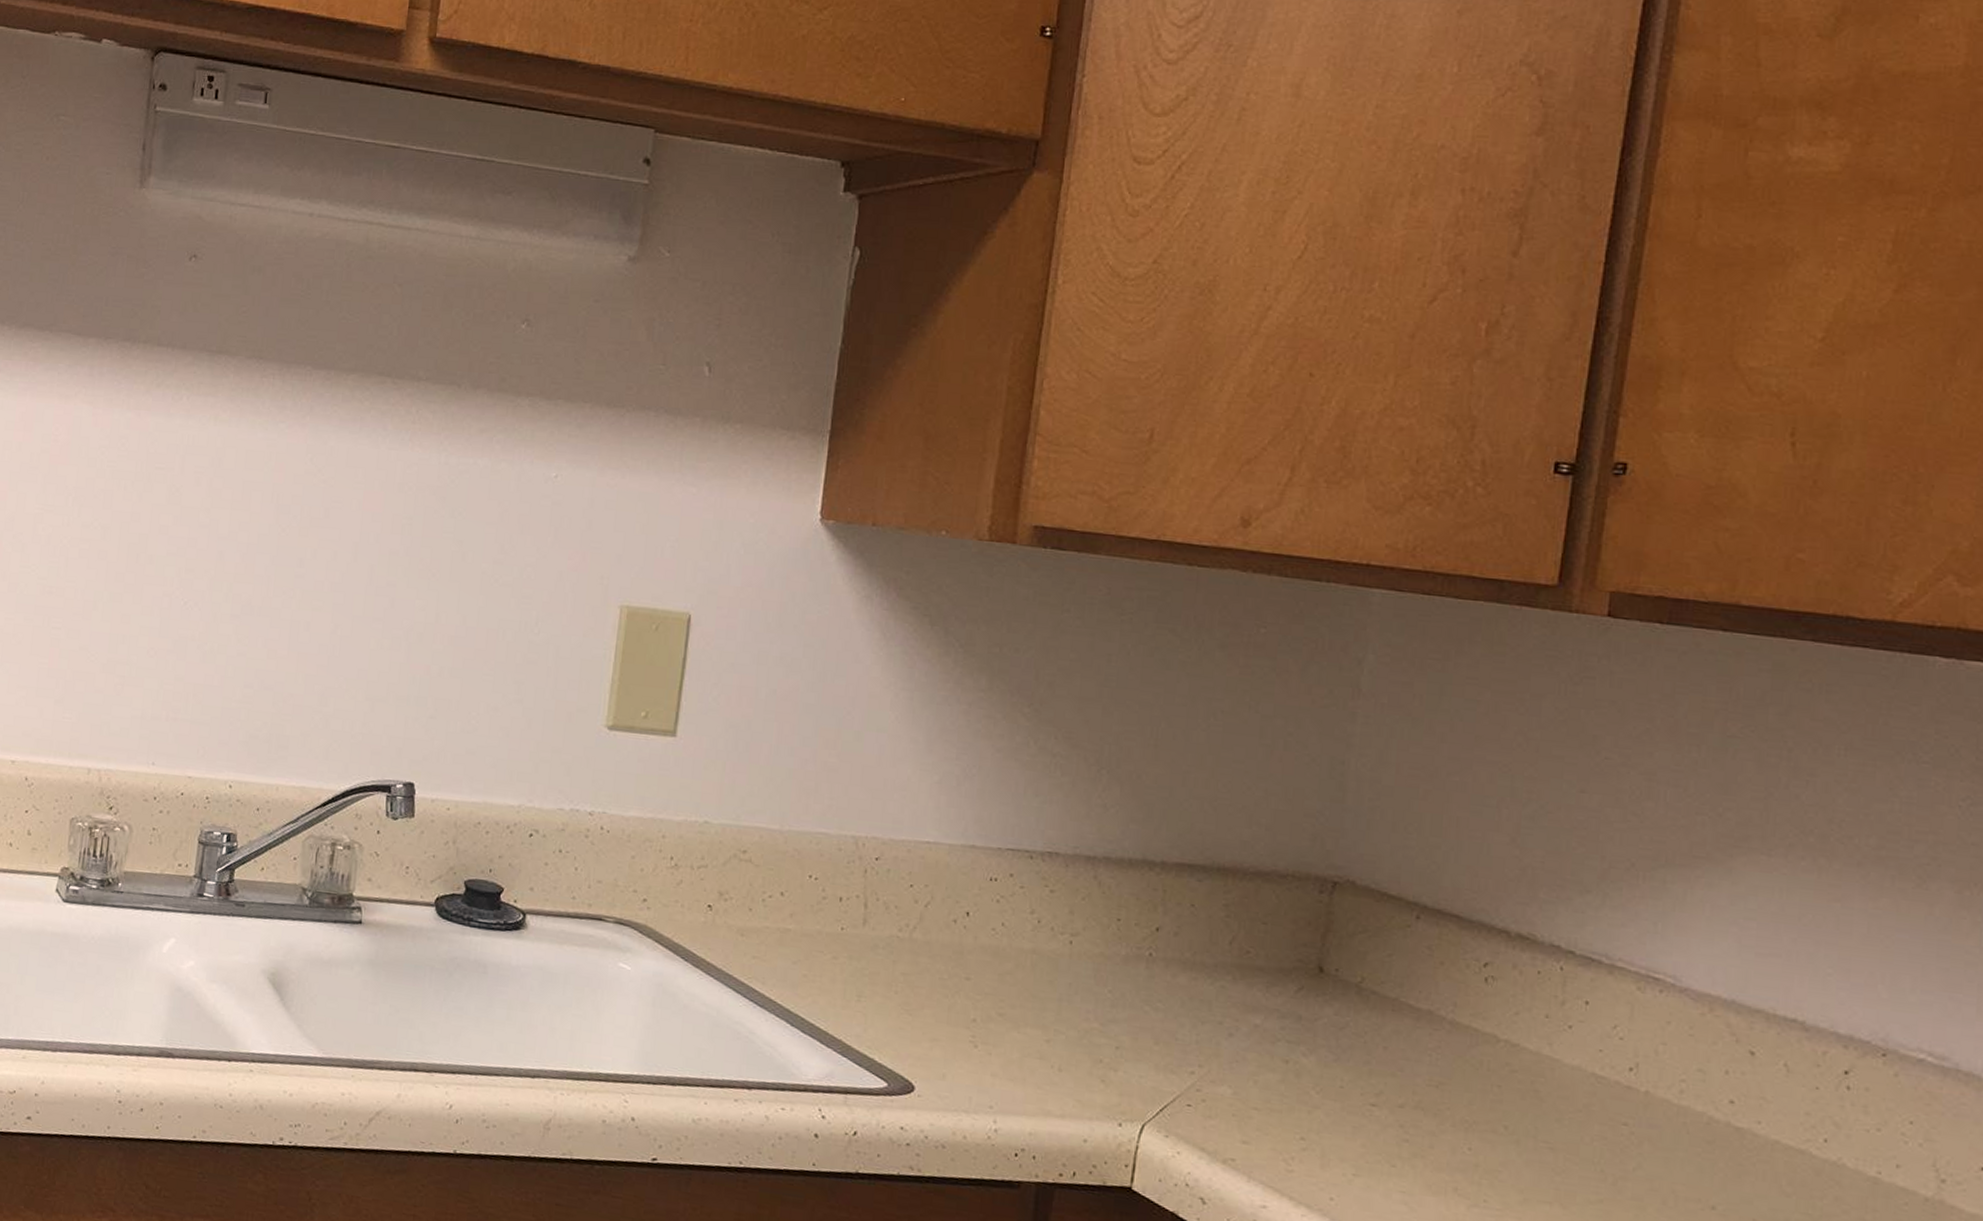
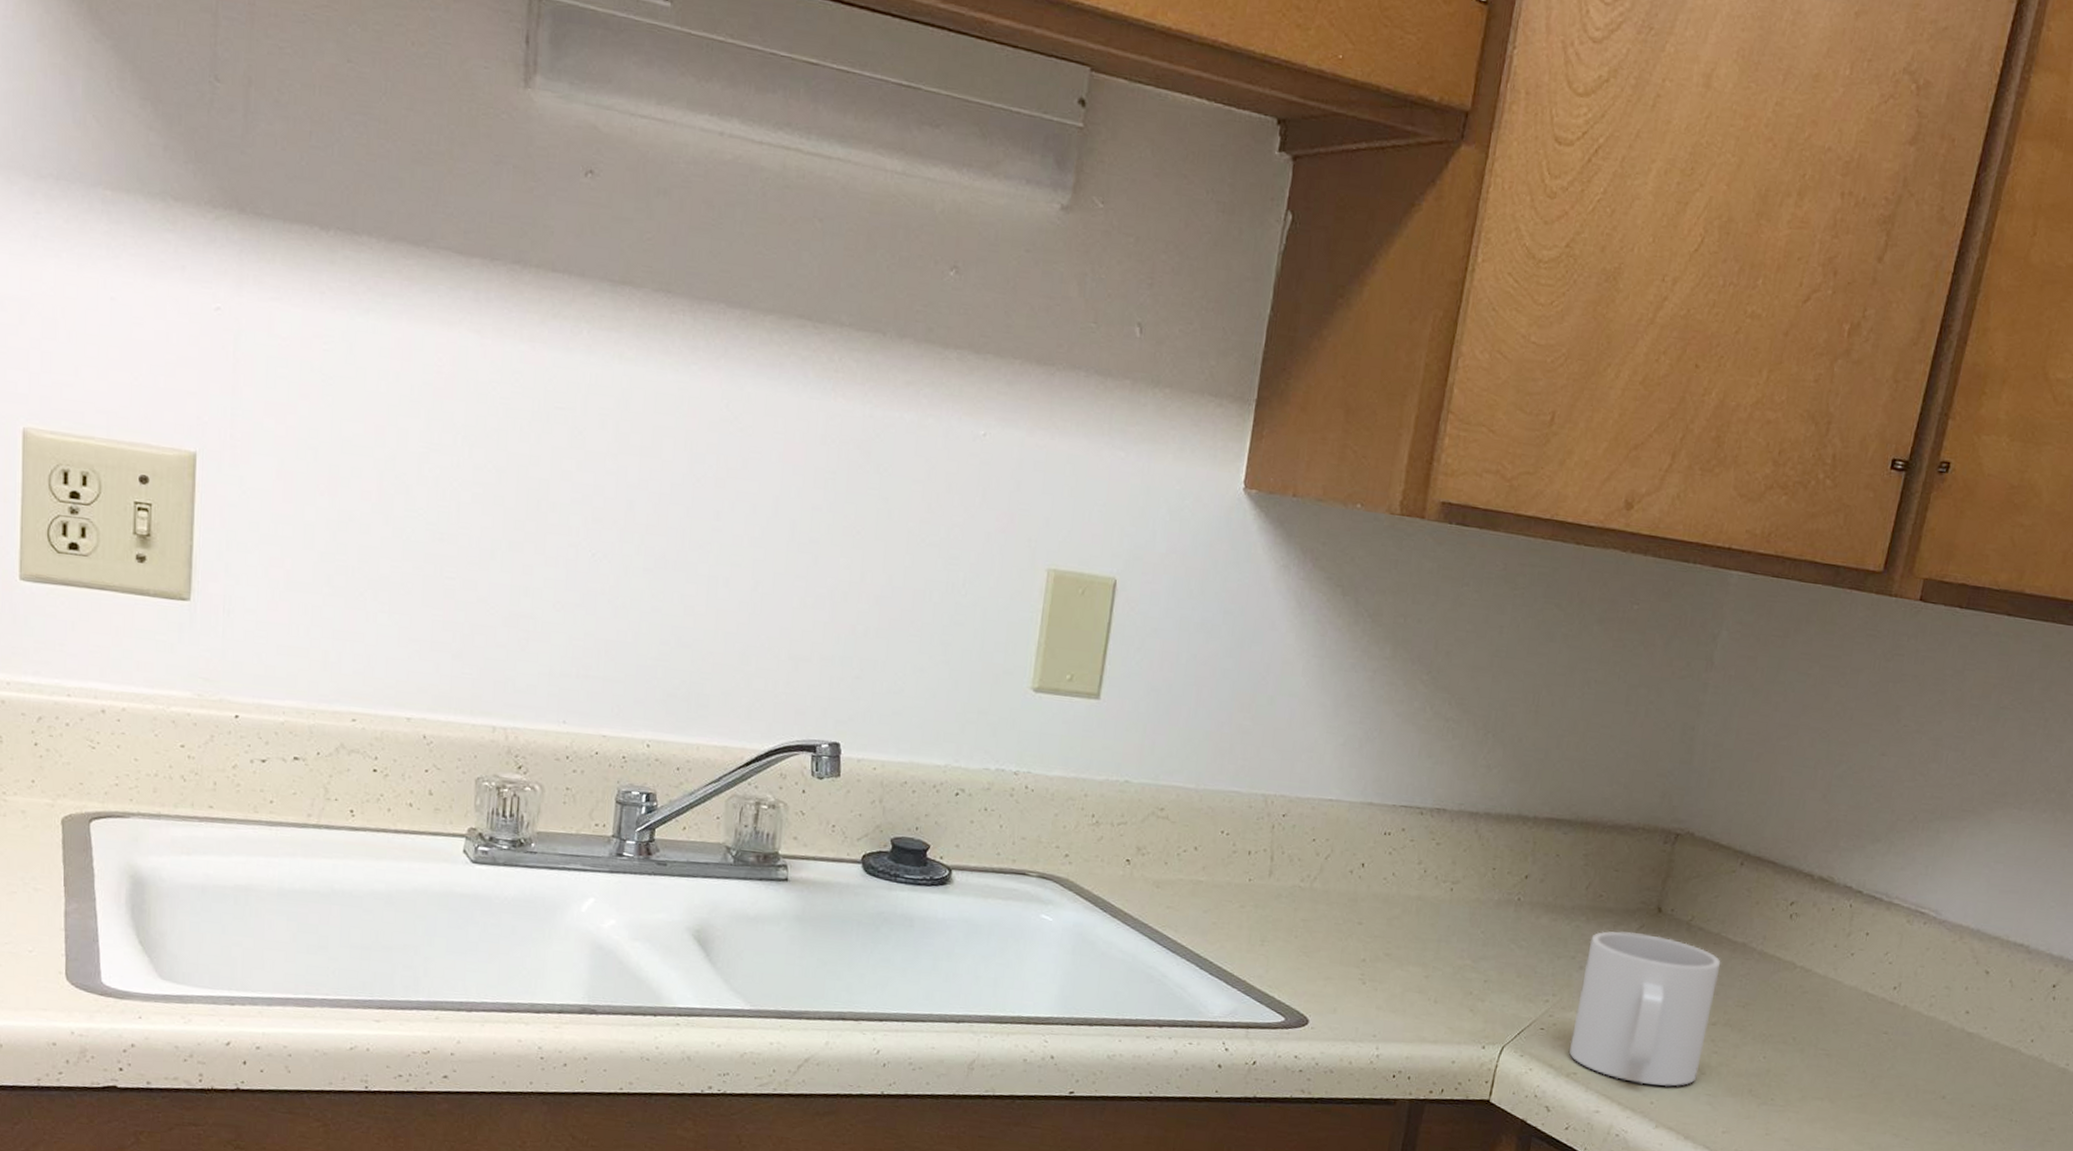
mug: none [1224,992,1403,1180] -> present [1569,931,1721,1086]

